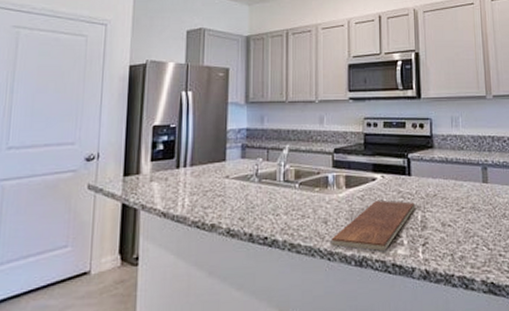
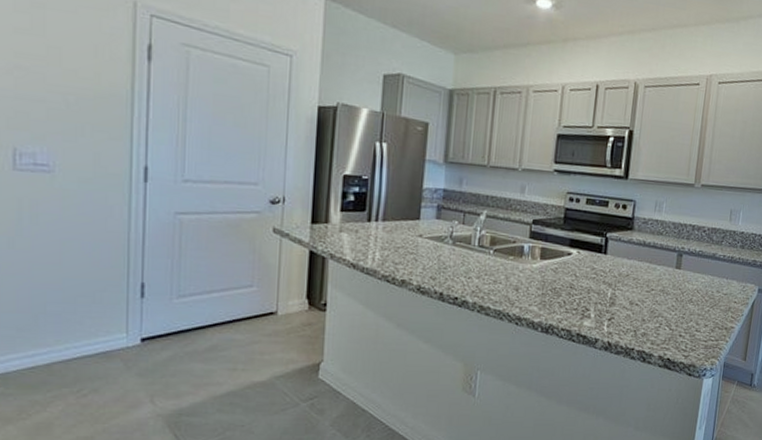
chopping board: present [331,200,416,251] -> none [520,274,607,321]

